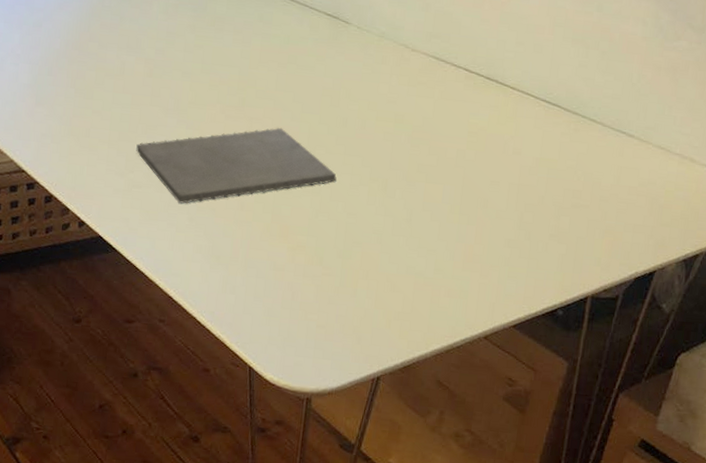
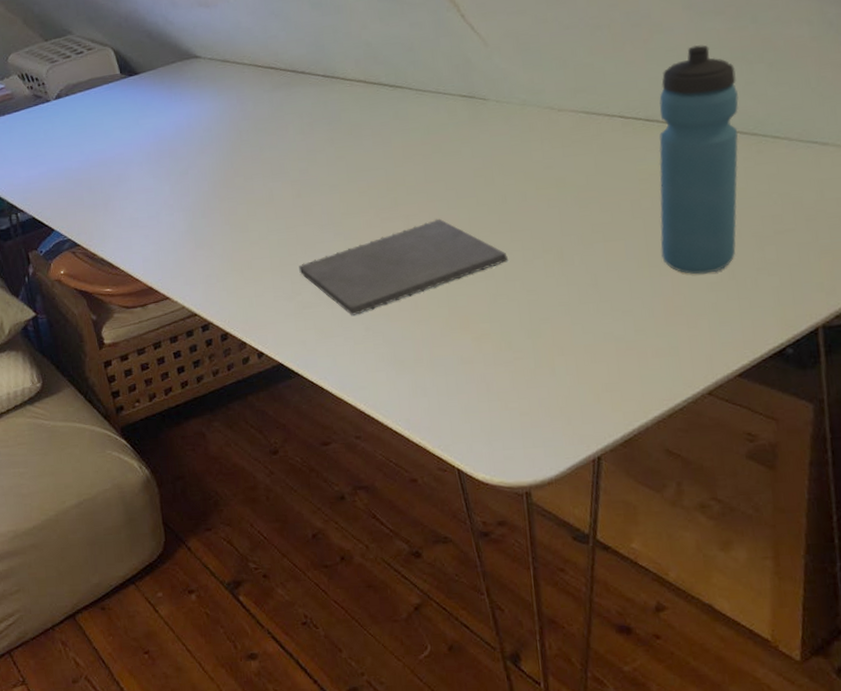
water bottle: none [472,18,573,231] -> present [658,44,739,275]

